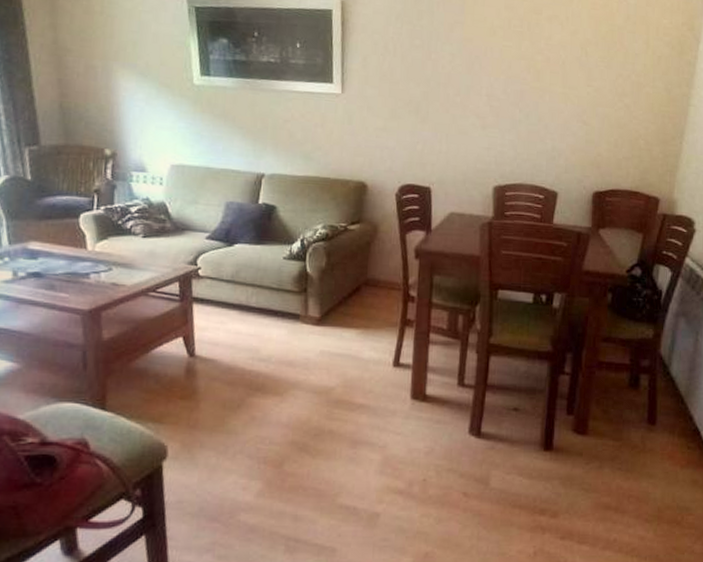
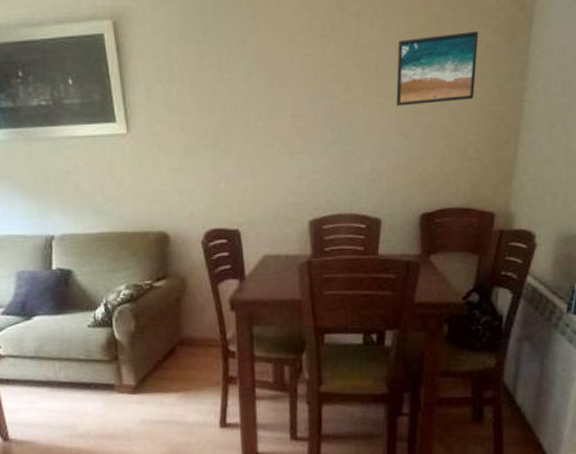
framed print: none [579,43,654,99] -> present [396,31,479,106]

